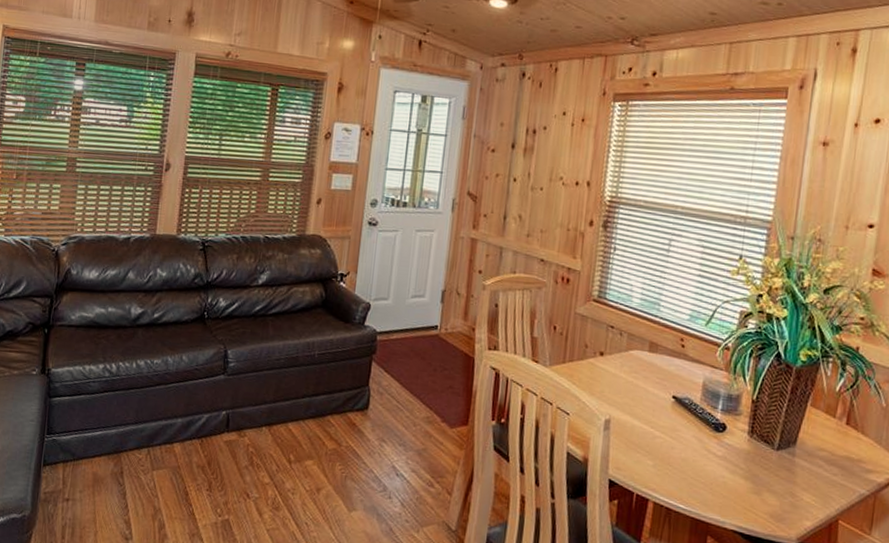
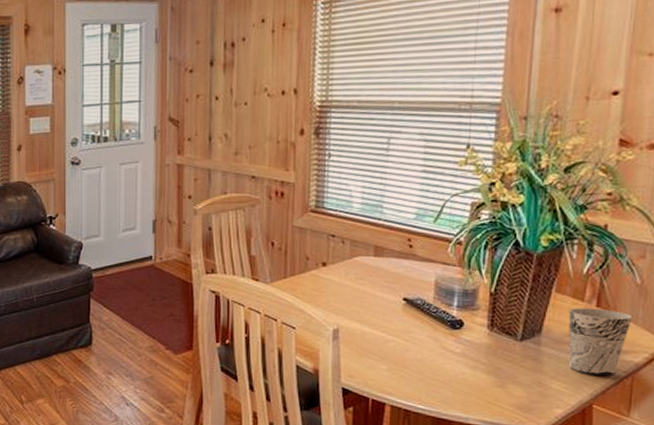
cup: none [819,423,878,493] -> present [568,308,633,375]

